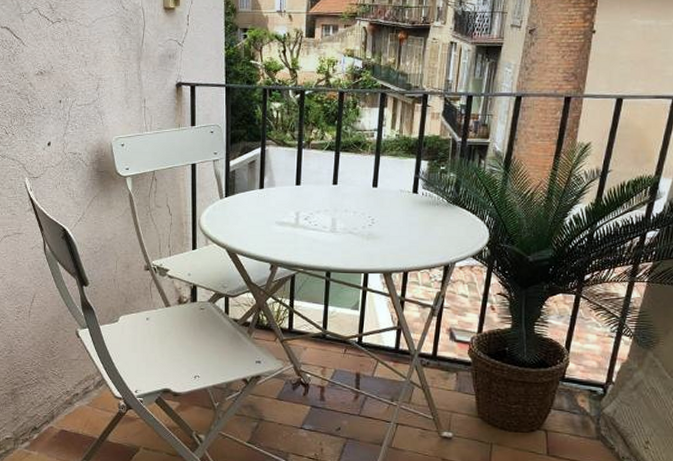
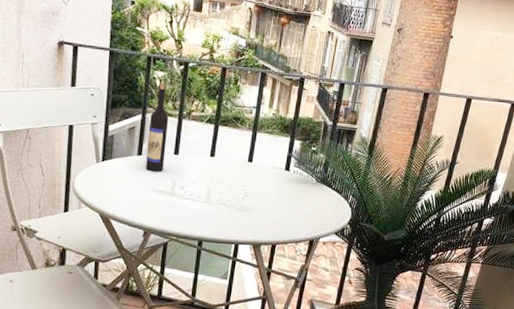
wine bottle: none [268,114,289,204] -> present [146,83,169,172]

